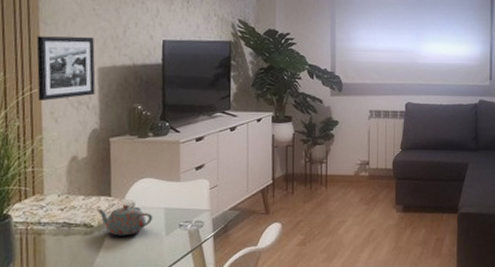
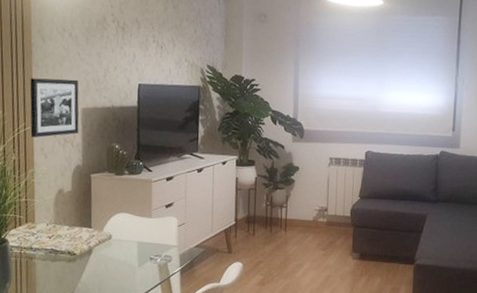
teapot: present [97,204,154,236] -> none [79,235,128,265]

